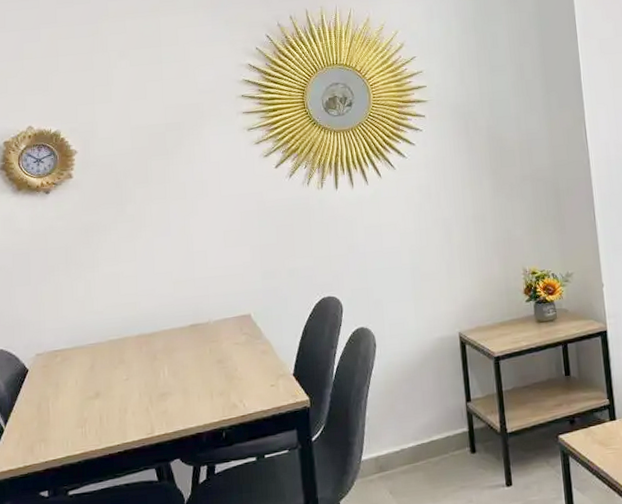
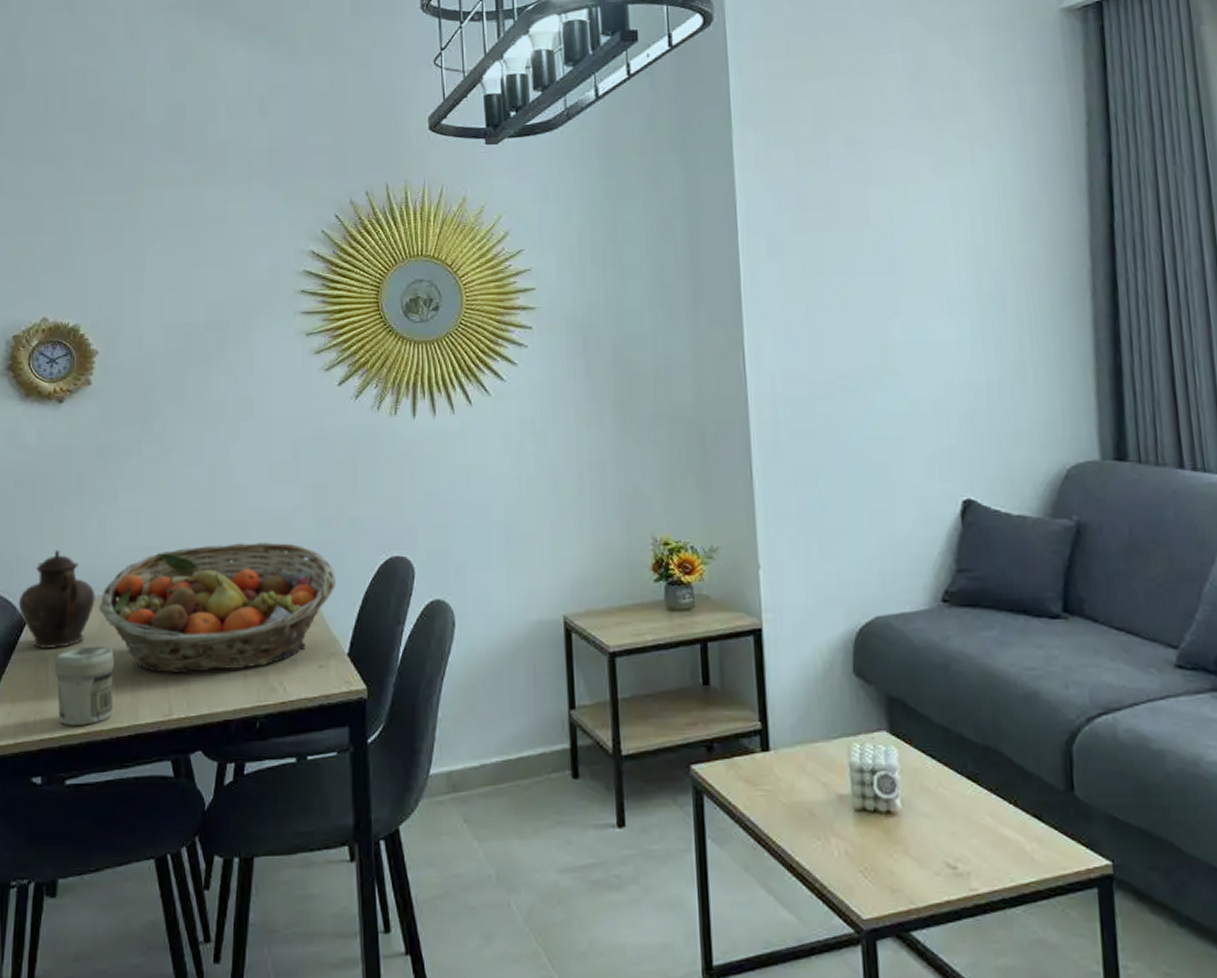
teapot: none [21,310,86,390] -> present [18,549,95,649]
jar: none [54,383,105,449] -> present [54,646,115,726]
fruit basket: none [89,292,281,401] -> present [99,542,336,673]

